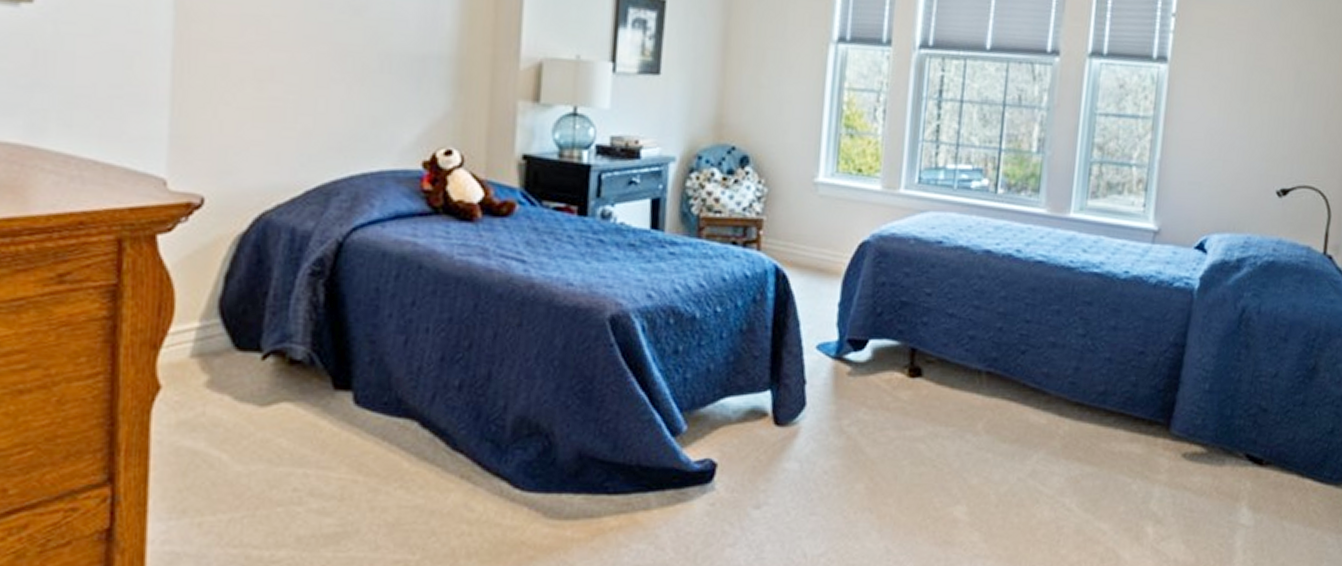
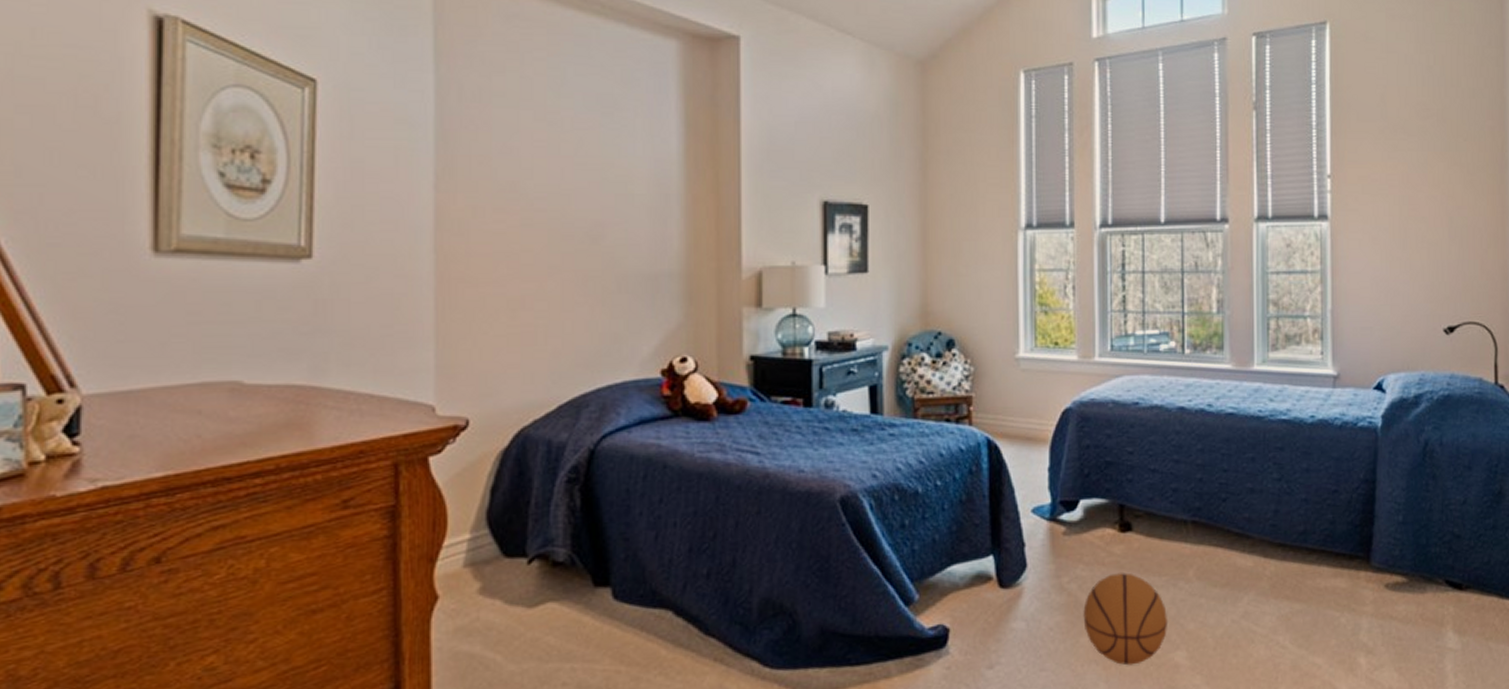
basketball: none [860,420,951,516] -> present [1083,573,1168,666]

